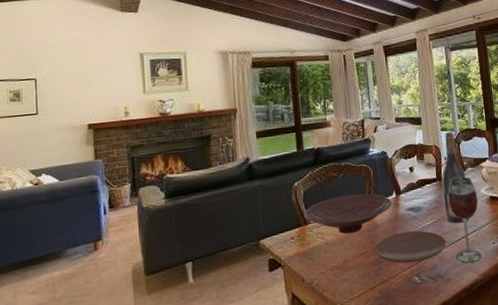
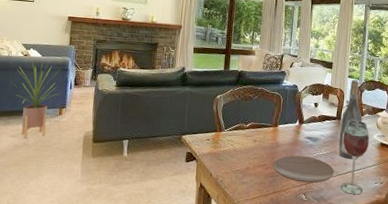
house plant: none [21,187,90,292] -> present [11,61,59,139]
bowl: present [303,193,393,234] -> none [220,114,295,147]

